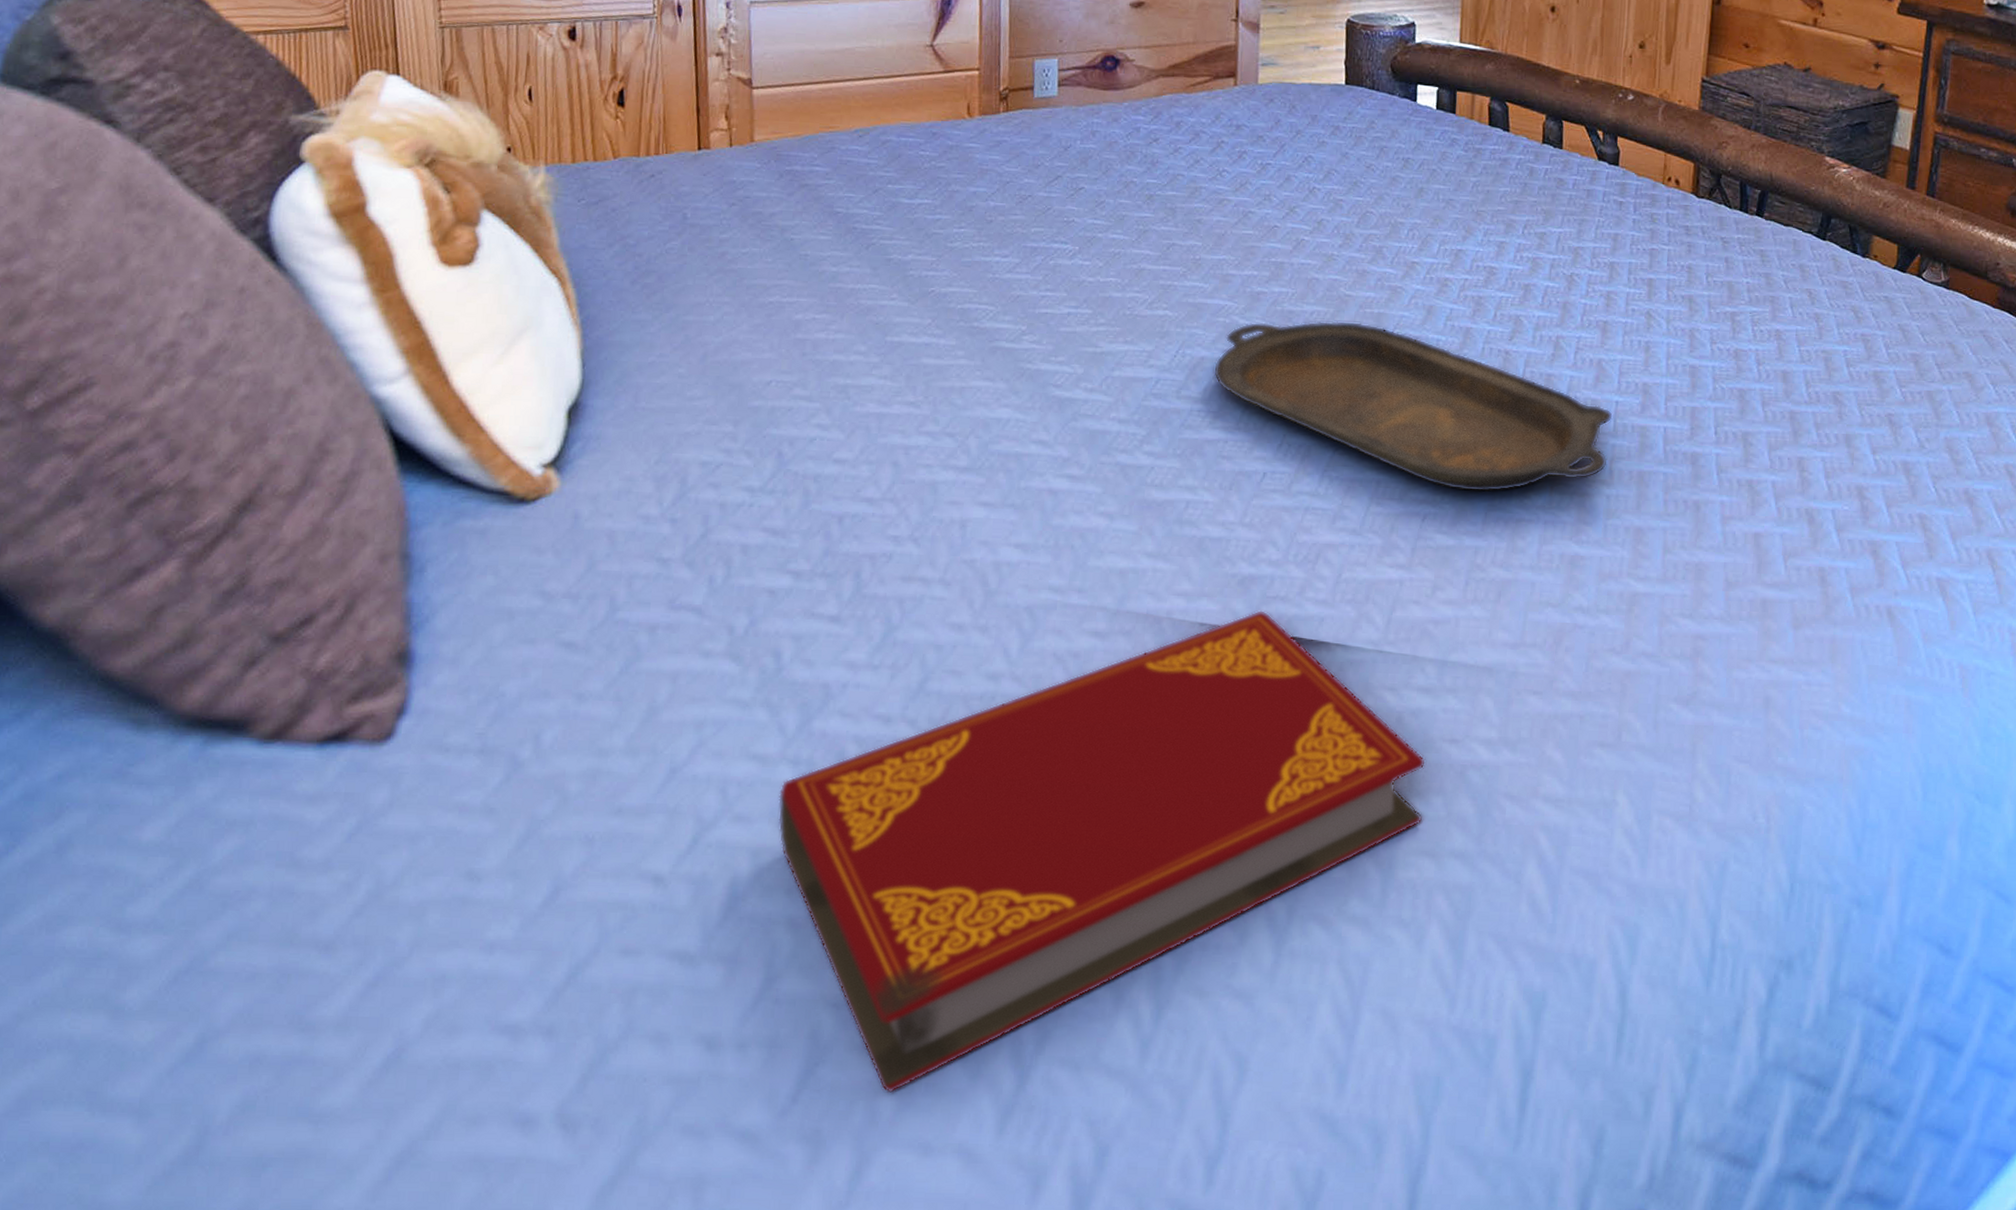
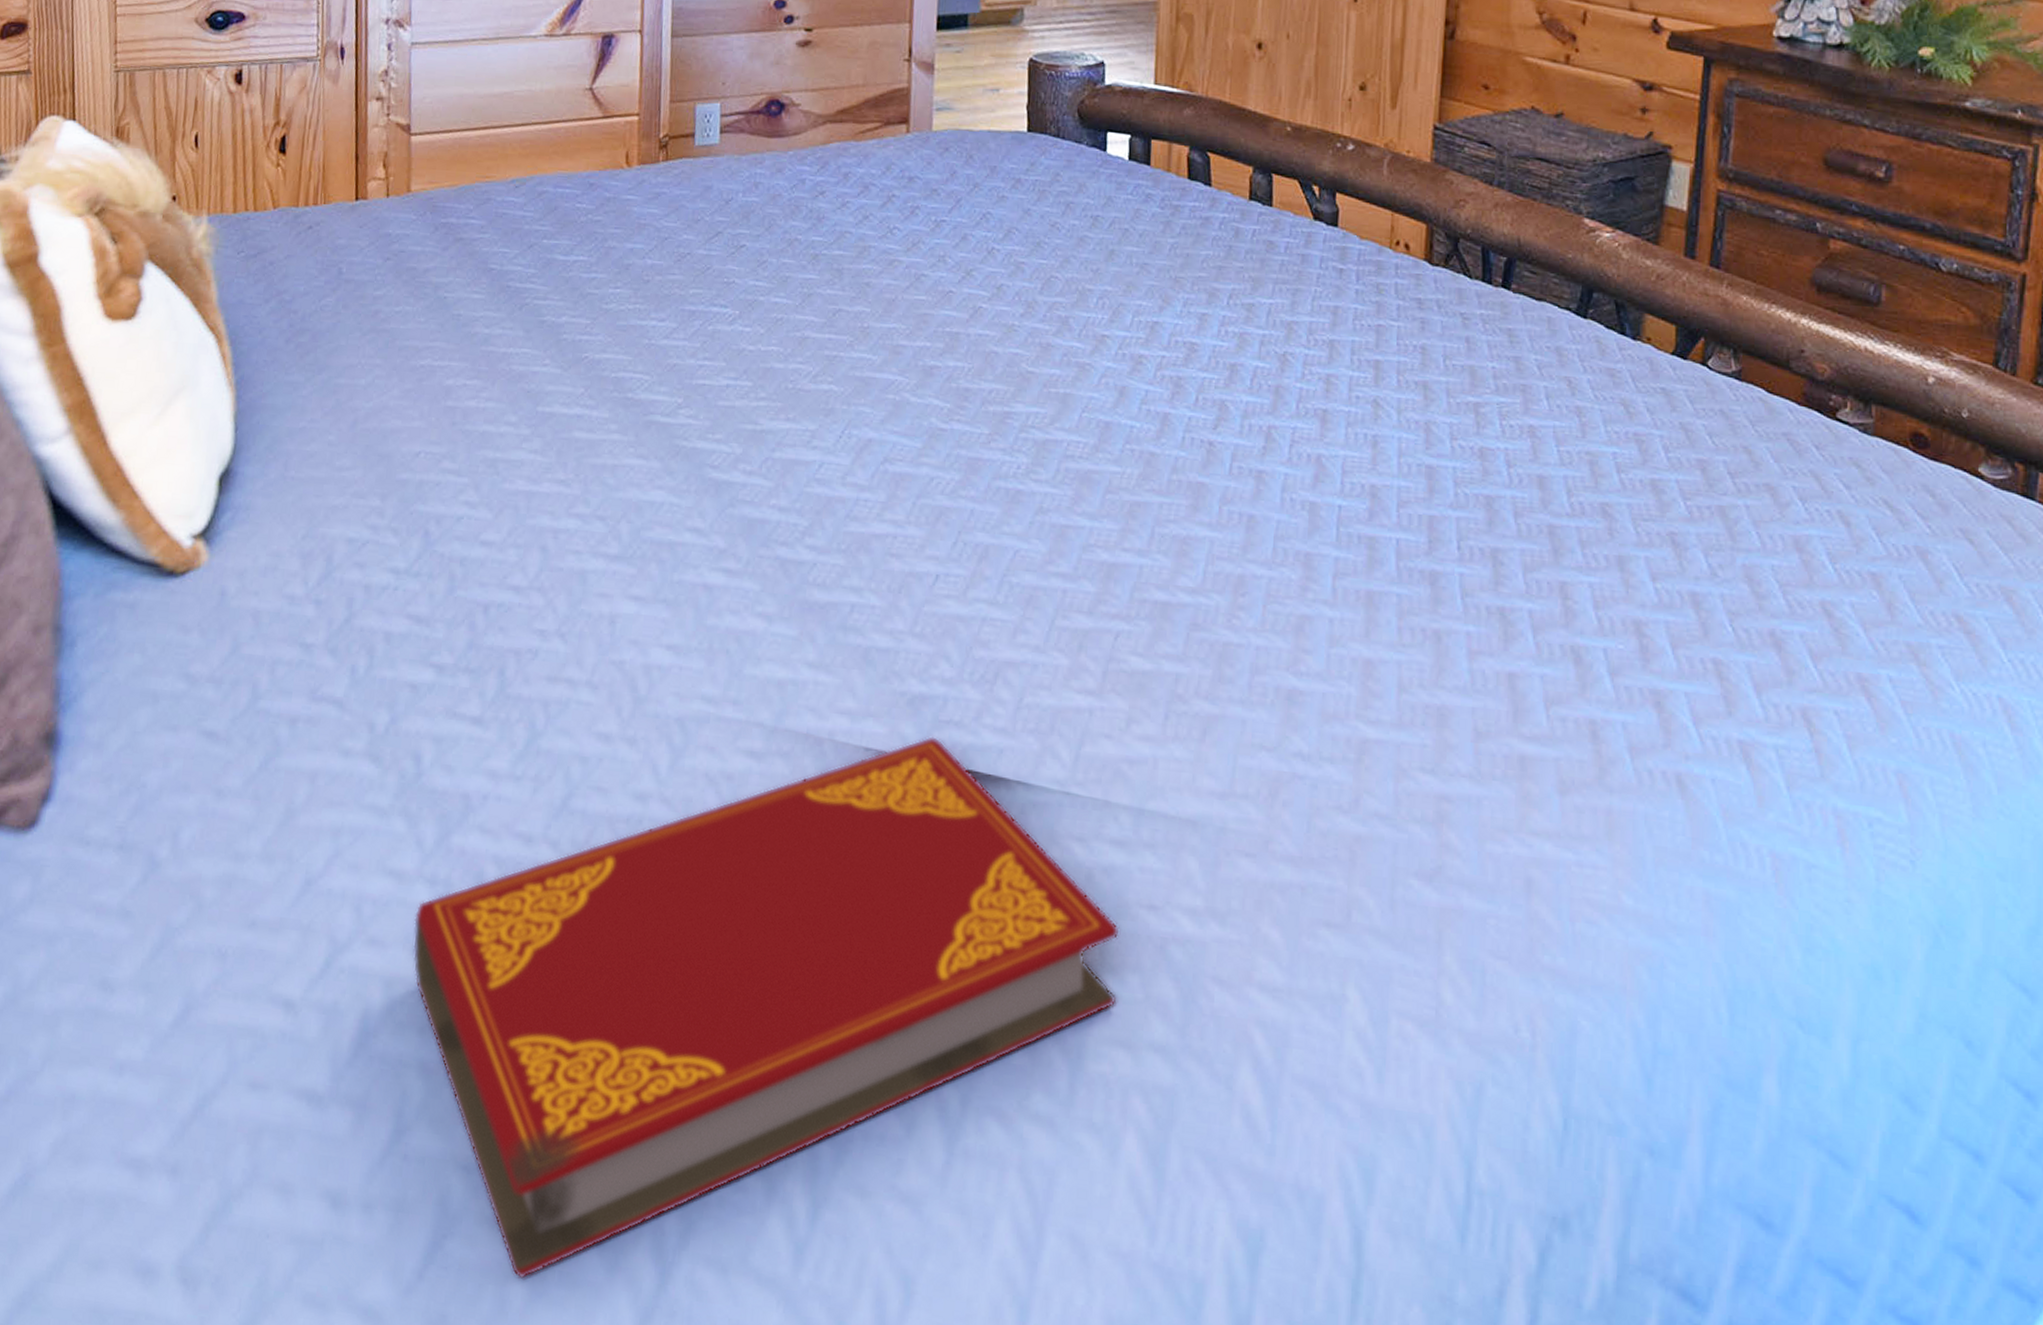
serving tray: present [1213,320,1613,493] -> none [881,400,1335,609]

